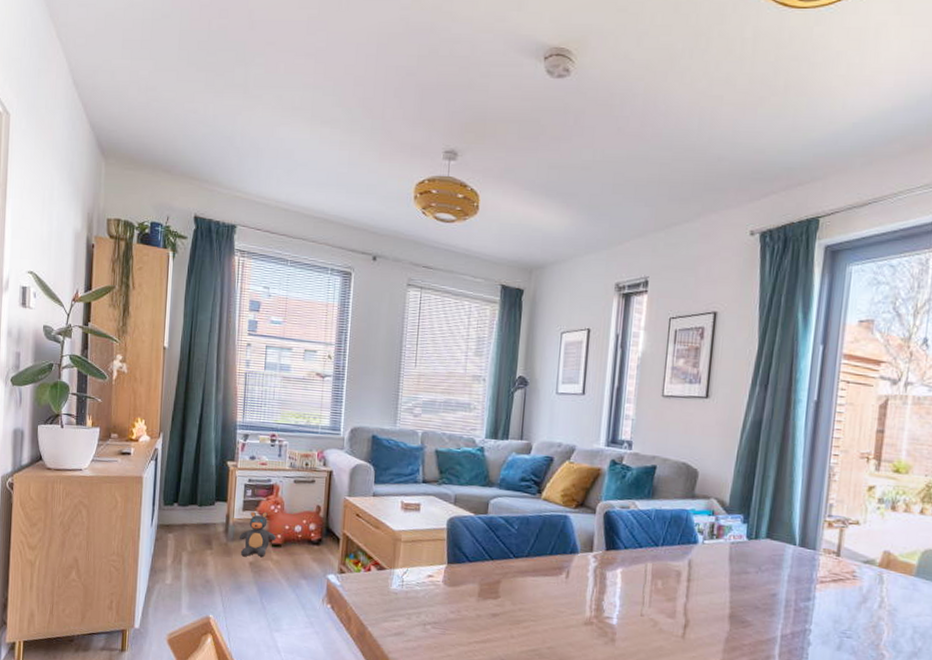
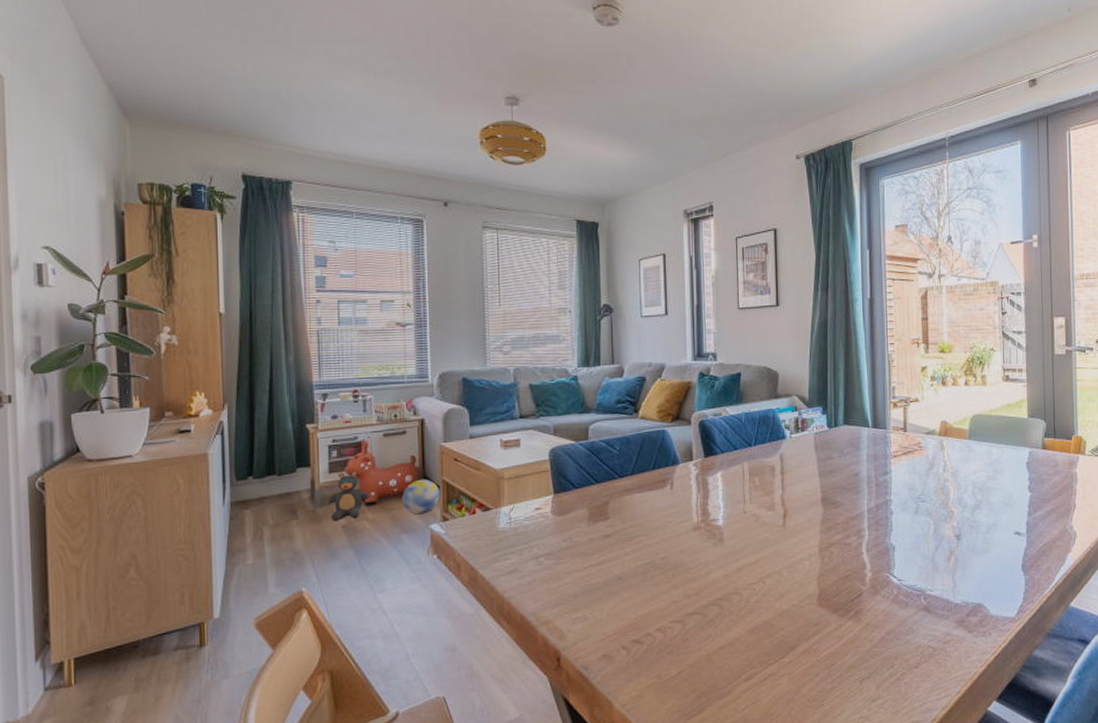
ball: none [304,529,340,564] -> present [402,479,440,515]

